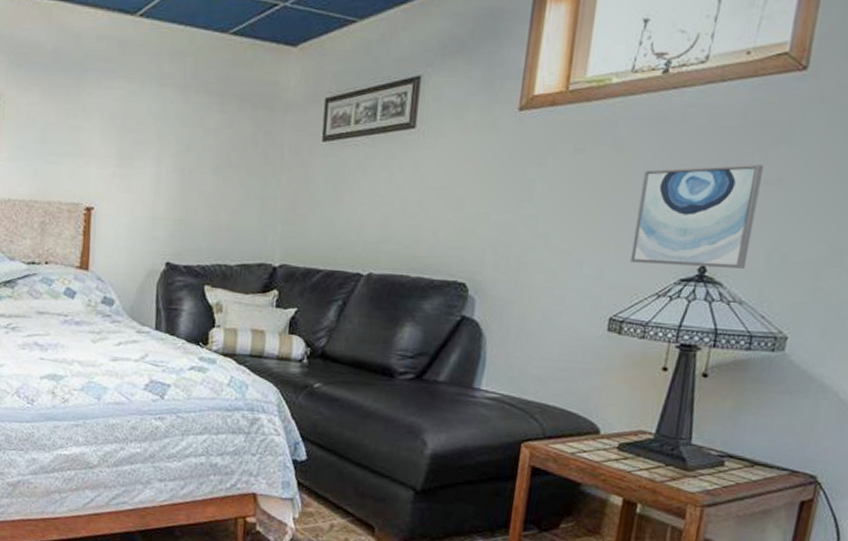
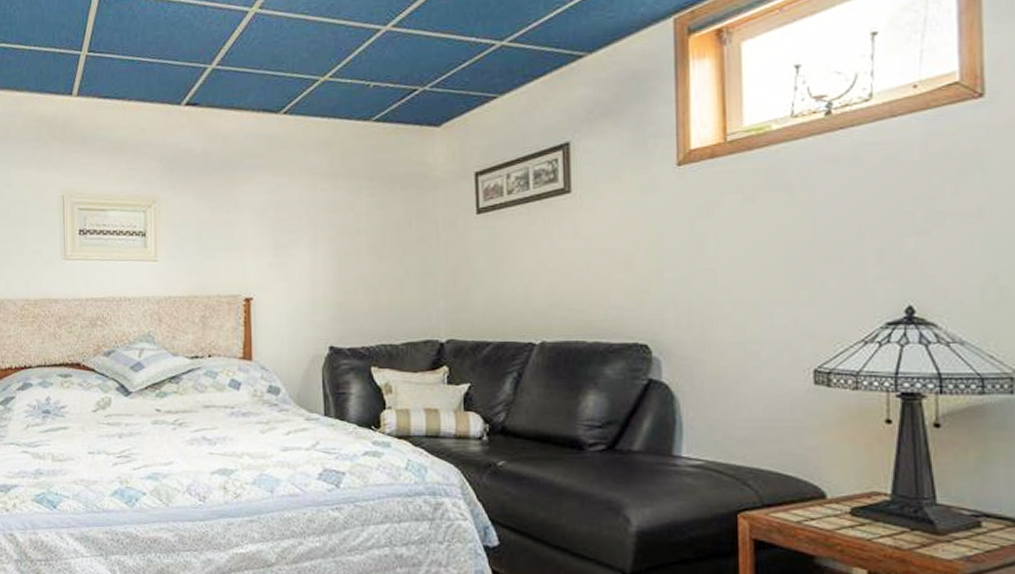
wall art: present [631,164,764,269] -> none [824,196,960,309]

